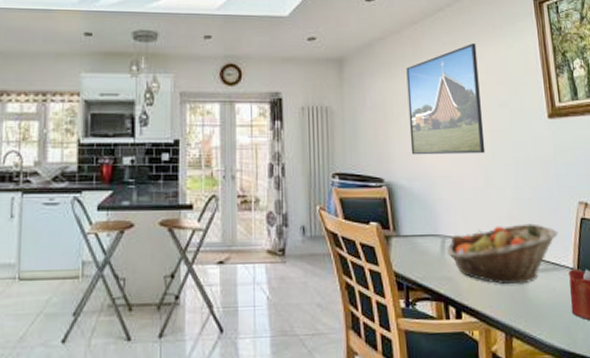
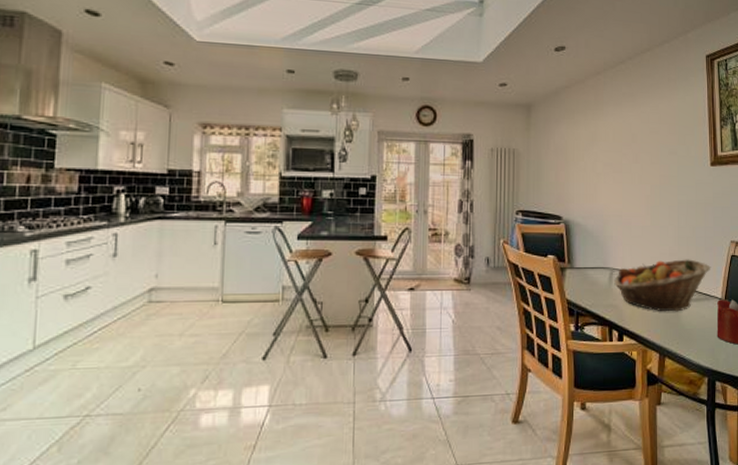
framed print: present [406,43,486,155] -> none [588,95,654,196]

